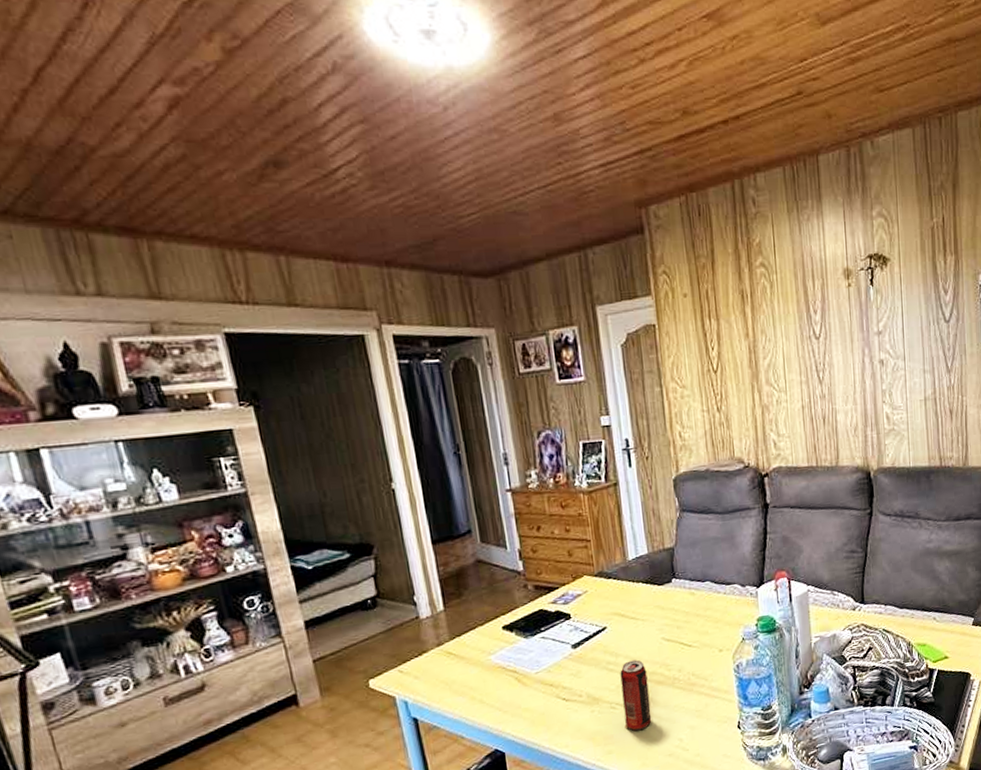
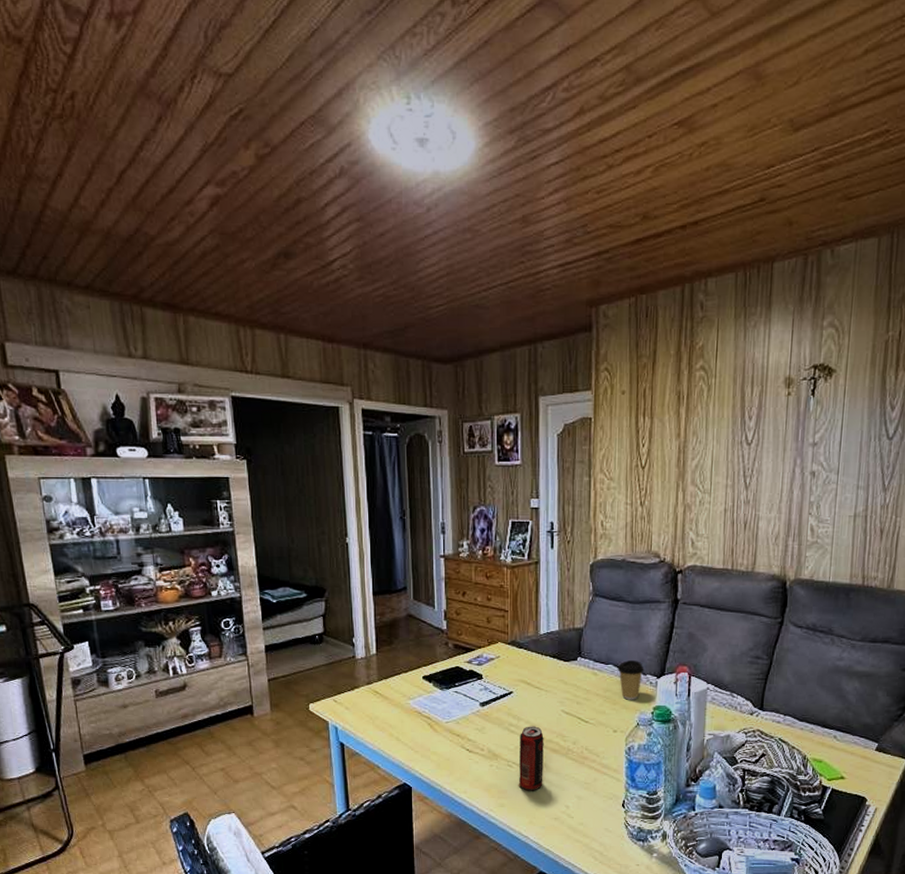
coffee cup: none [714,572,743,616] -> present [617,659,644,700]

